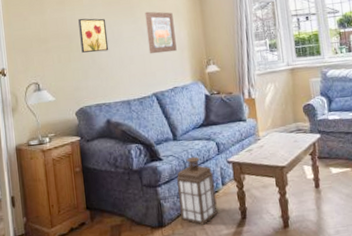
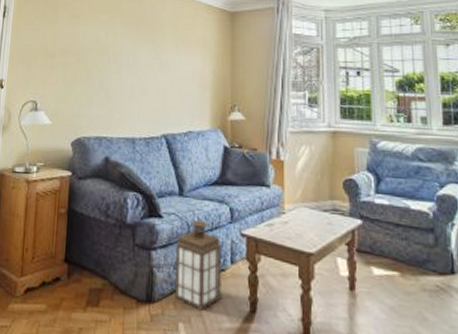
wall art: present [78,18,109,53] -> none [90,36,122,77]
wall art: present [145,11,177,54] -> none [165,39,198,90]

